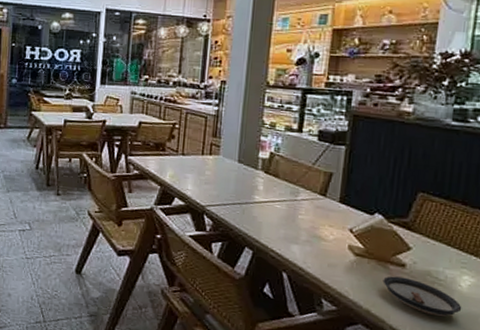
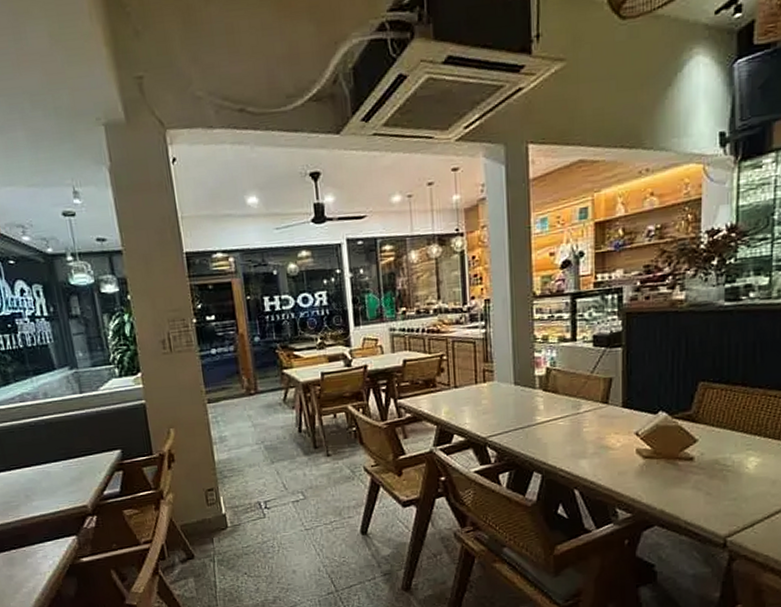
saucer: present [383,276,462,317] -> none [673,470,751,502]

